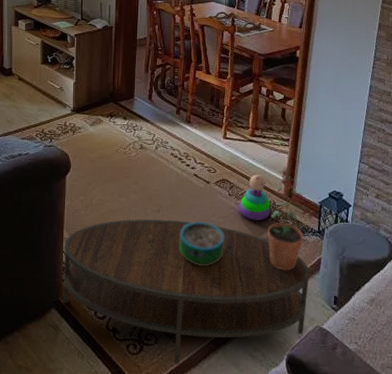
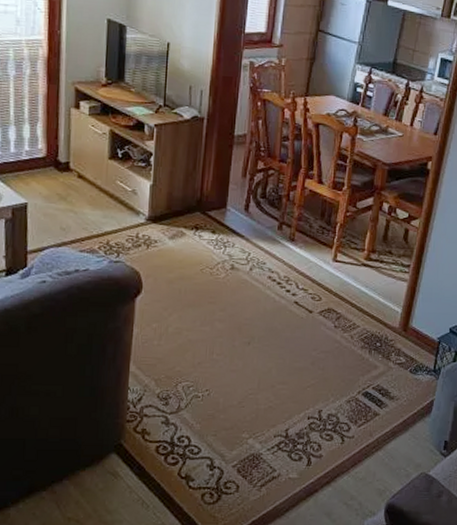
coffee table: present [63,219,310,364] -> none [126,352,420,514]
decorative bowl: present [179,221,225,265] -> none [270,355,326,406]
stacking toy: present [238,174,270,221] -> none [344,304,382,357]
potted plant: present [268,167,313,270] -> none [376,296,430,412]

